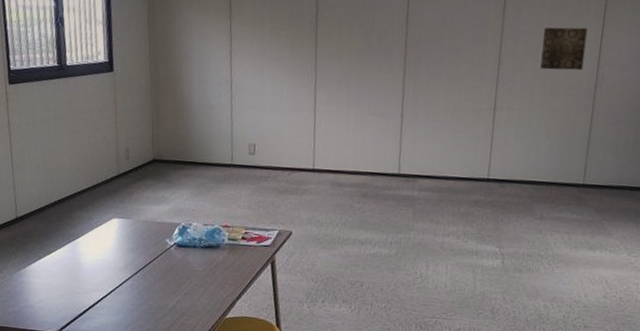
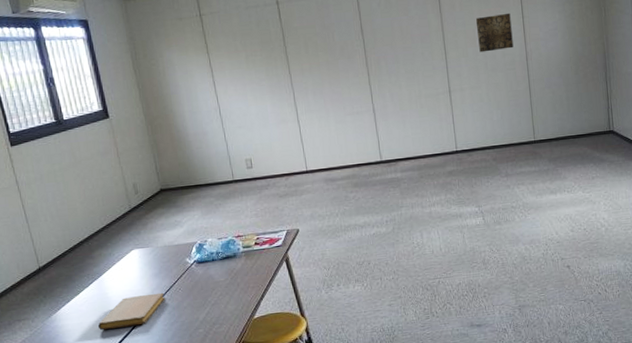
notebook: none [65,267,138,300] -> present [98,292,165,331]

